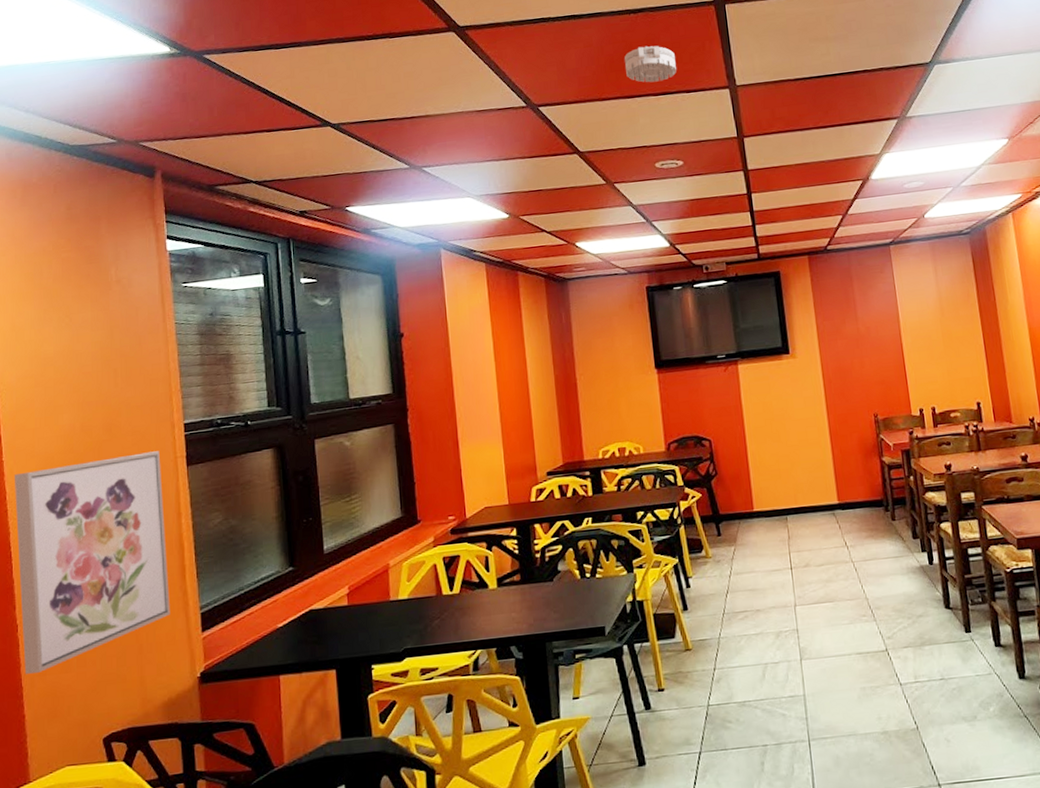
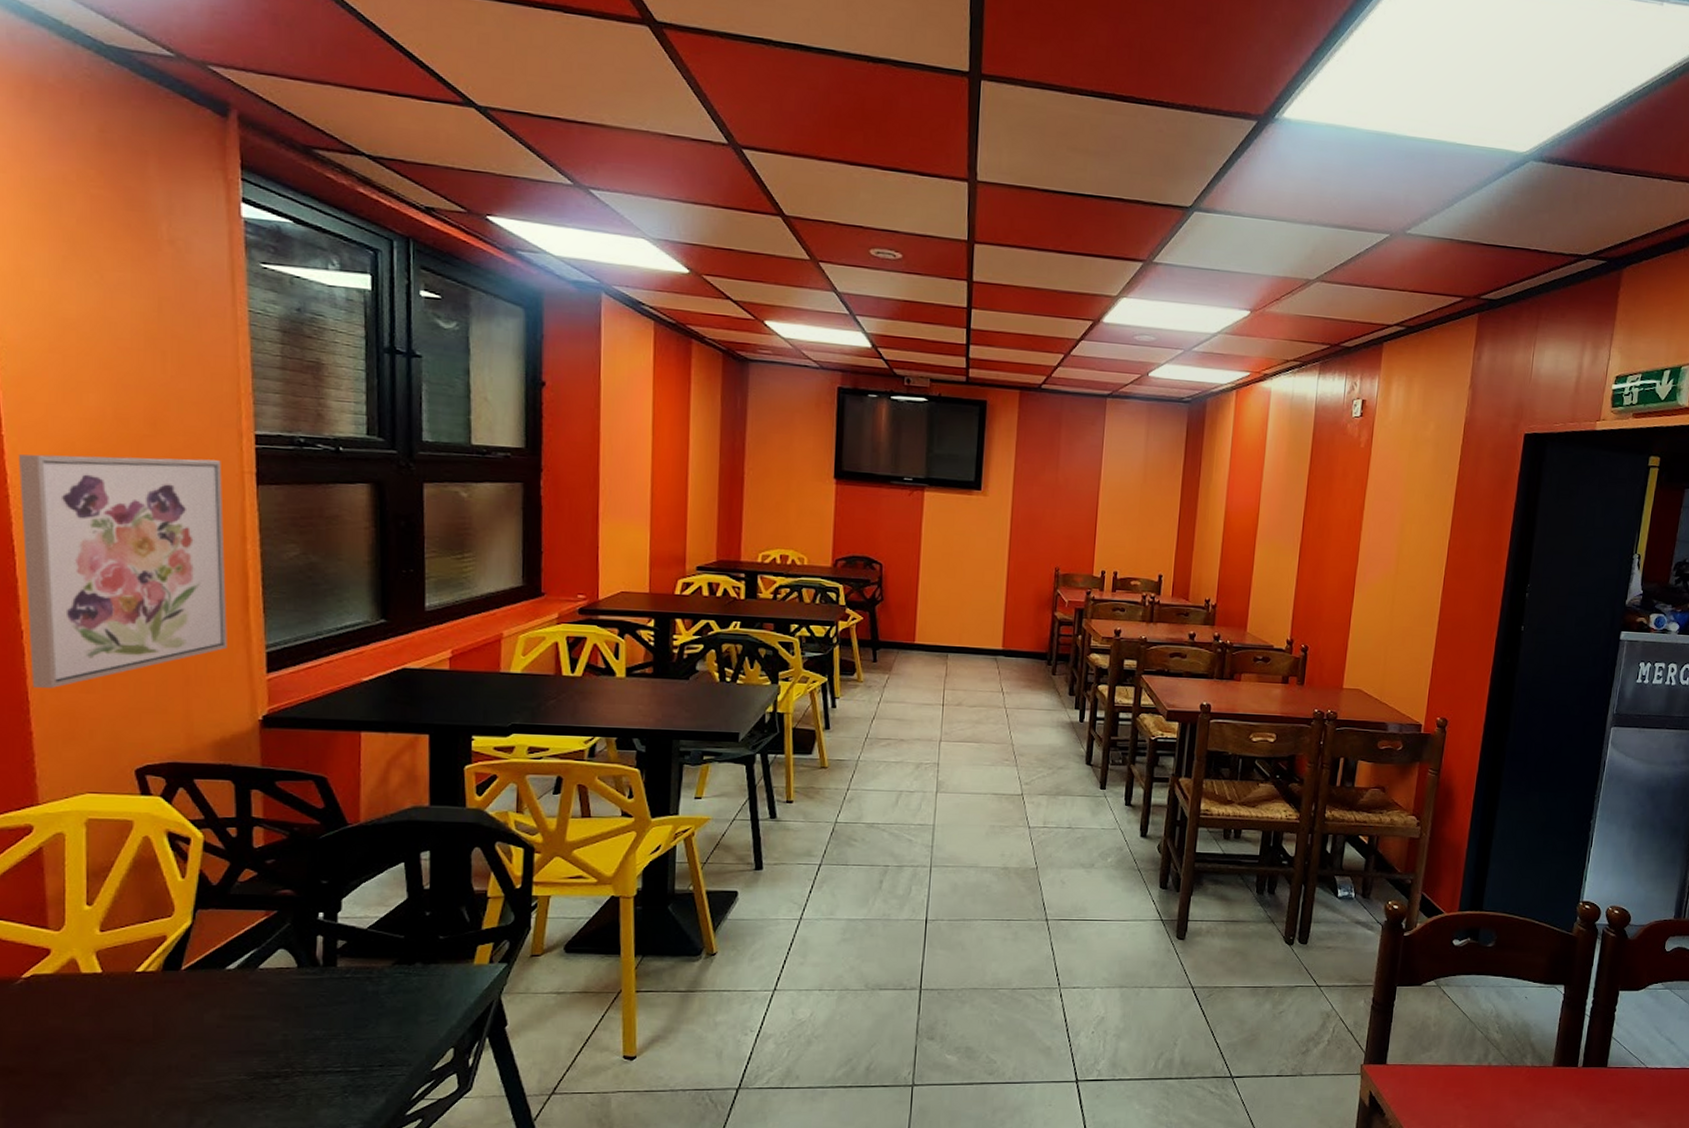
smoke detector: present [625,45,677,83] -> none [853,105,913,154]

